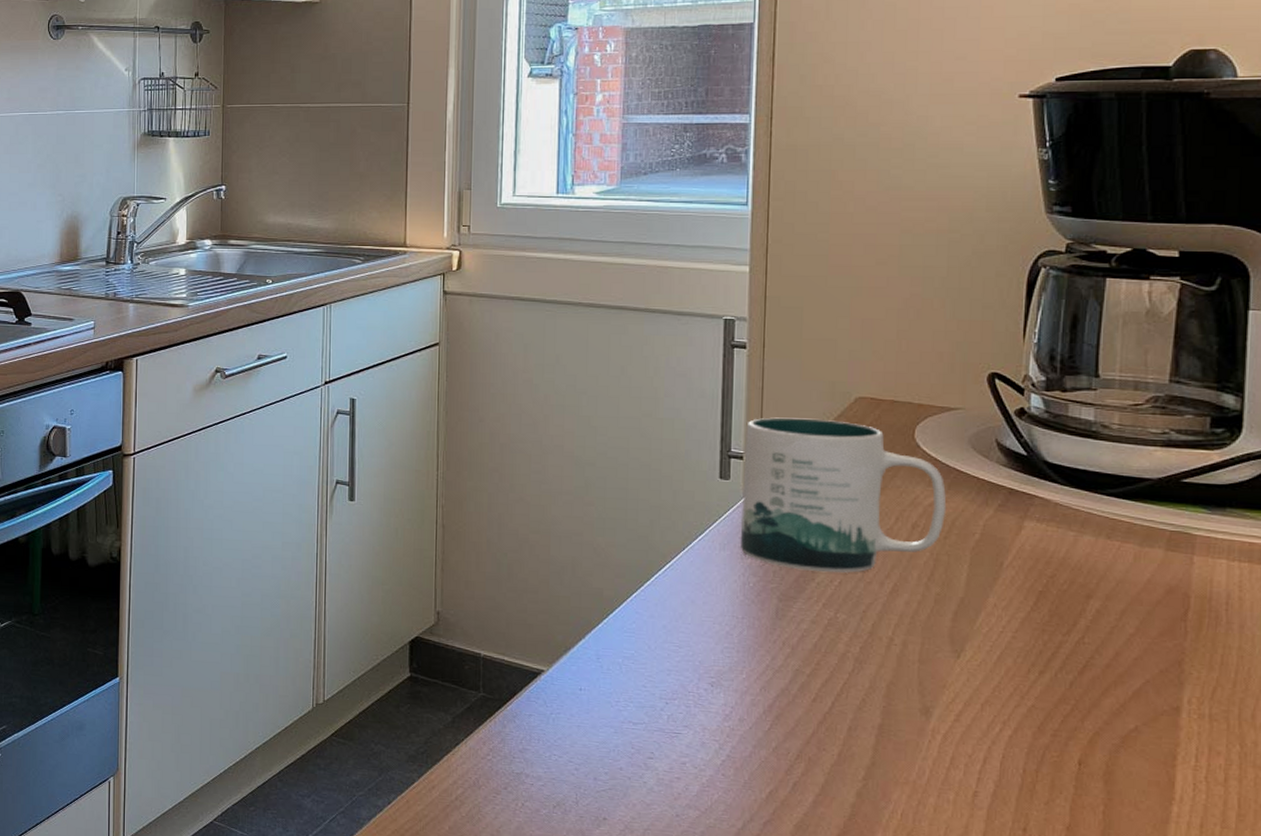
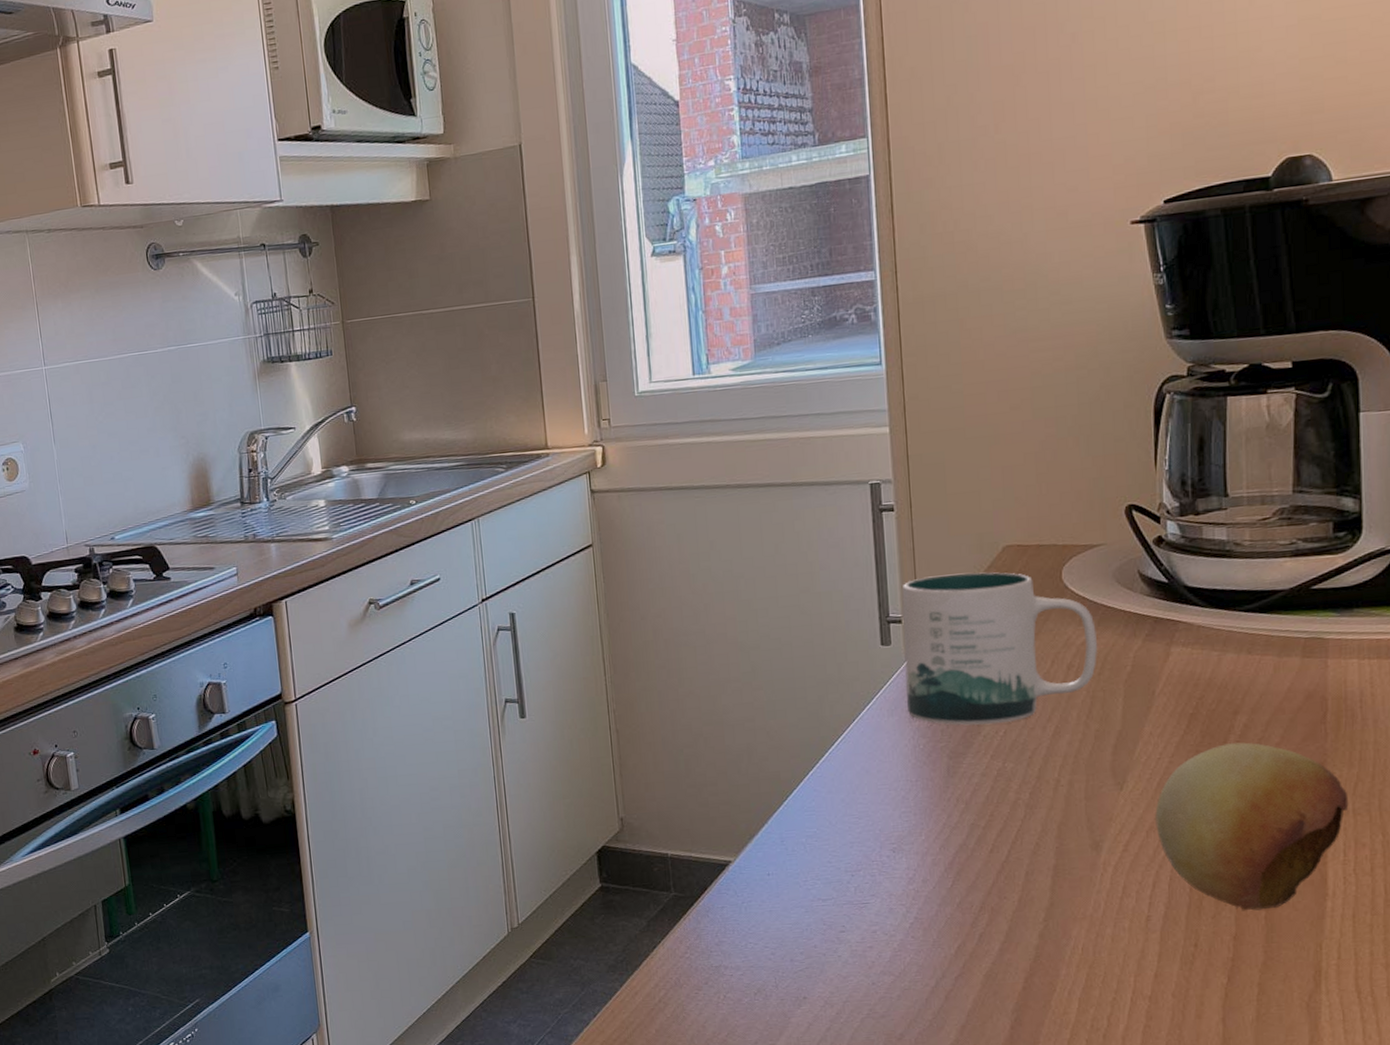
fruit: none [992,626,1206,805] -> present [1155,742,1349,912]

